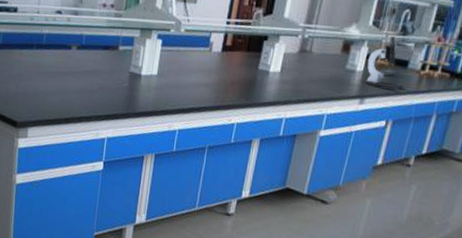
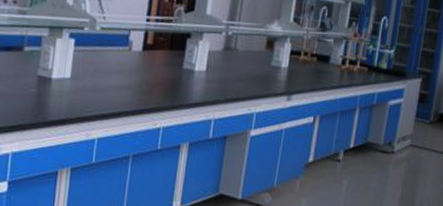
microscope: present [364,37,406,91] -> none [290,33,329,86]

